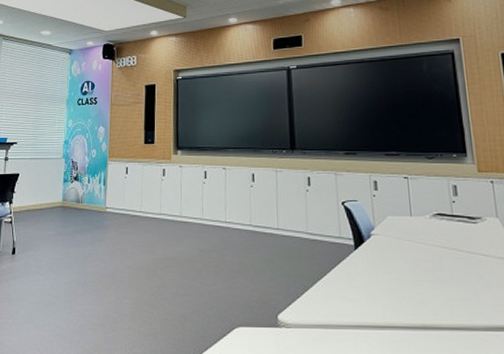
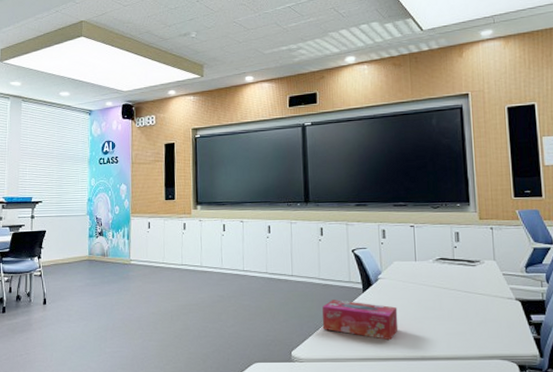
tissue box: none [311,257,395,305] -> present [322,300,399,340]

